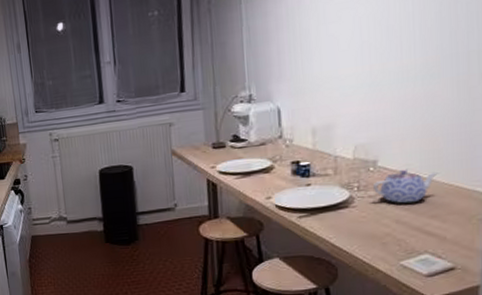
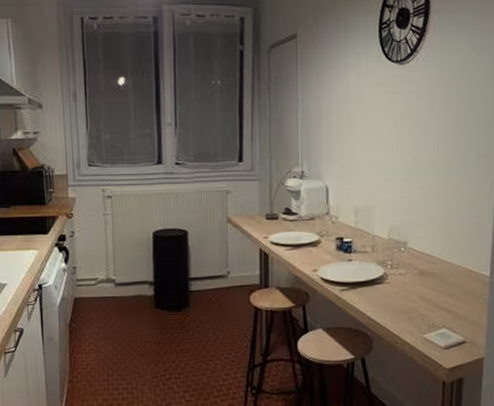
teapot: present [372,169,438,204] -> none [403,251,454,282]

